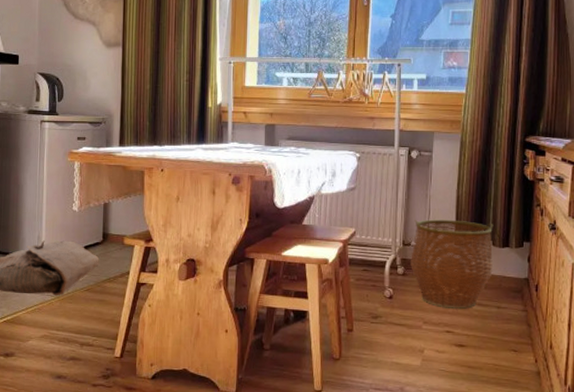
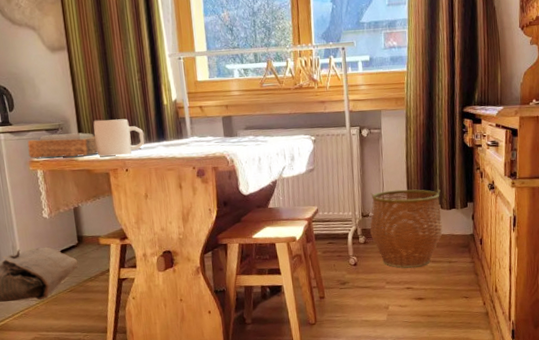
napkin holder: none [69,128,137,152] -> present [27,132,98,158]
mug: none [135,117,185,155] -> present [93,118,145,157]

